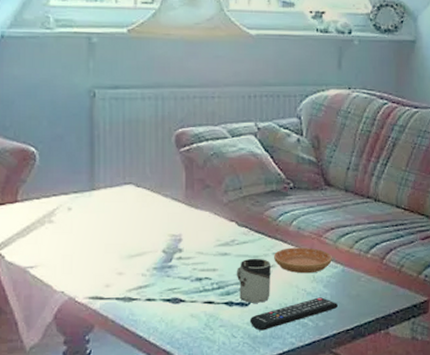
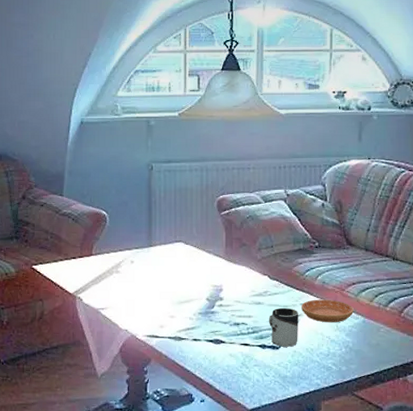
remote control: present [249,297,338,331] -> none [280,345,359,372]

